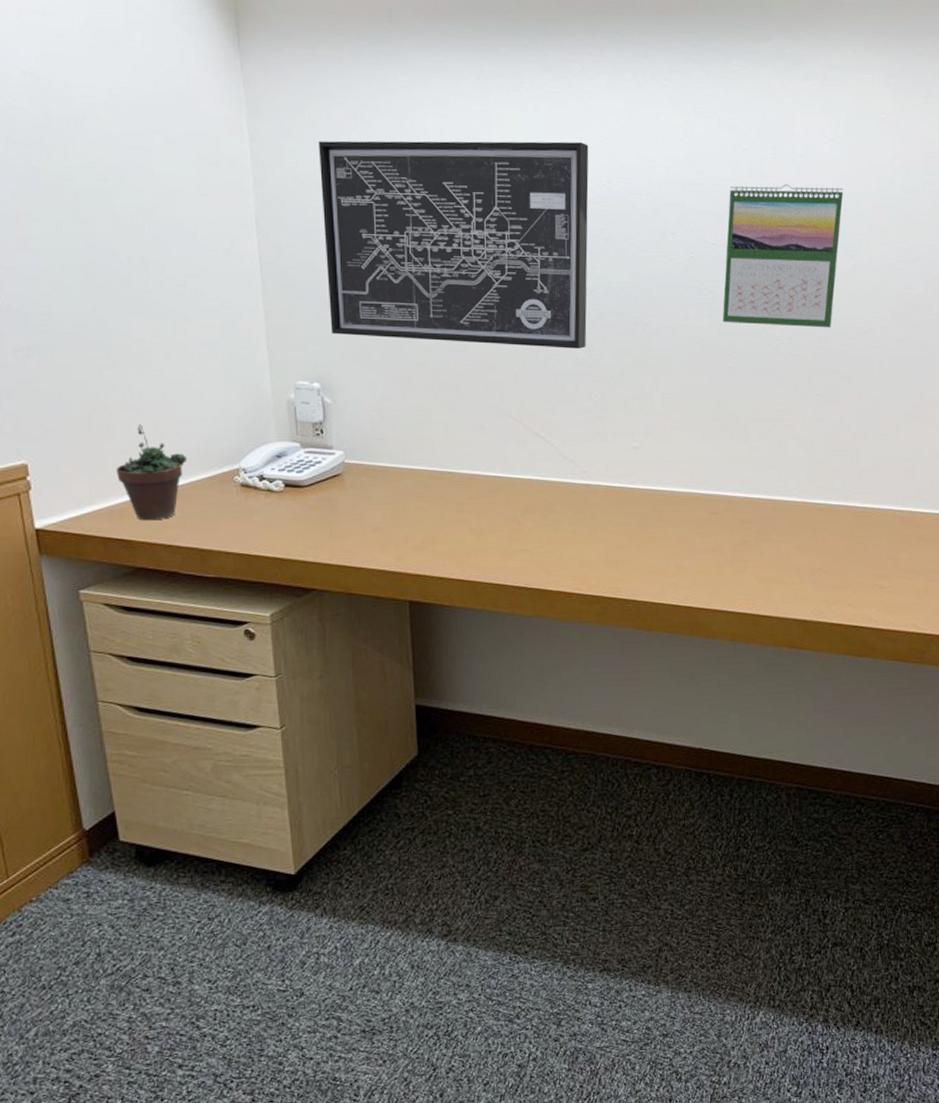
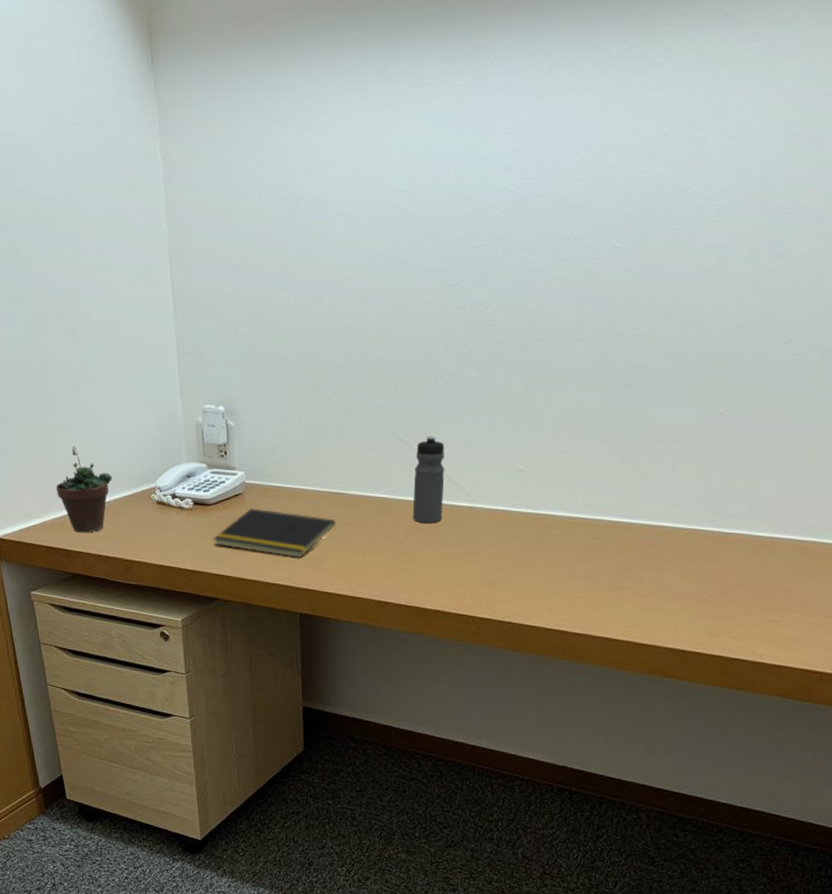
notepad: none [308,489,447,542] -> present [213,508,336,559]
wall art: present [319,140,589,349] -> none [225,141,492,368]
water bottle: none [528,414,560,502] -> present [412,436,445,524]
calendar: present [722,184,843,328] -> none [623,172,778,339]

